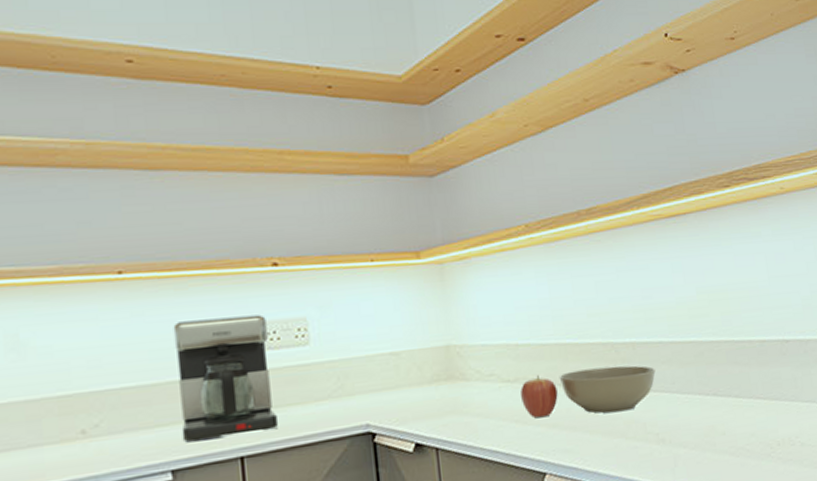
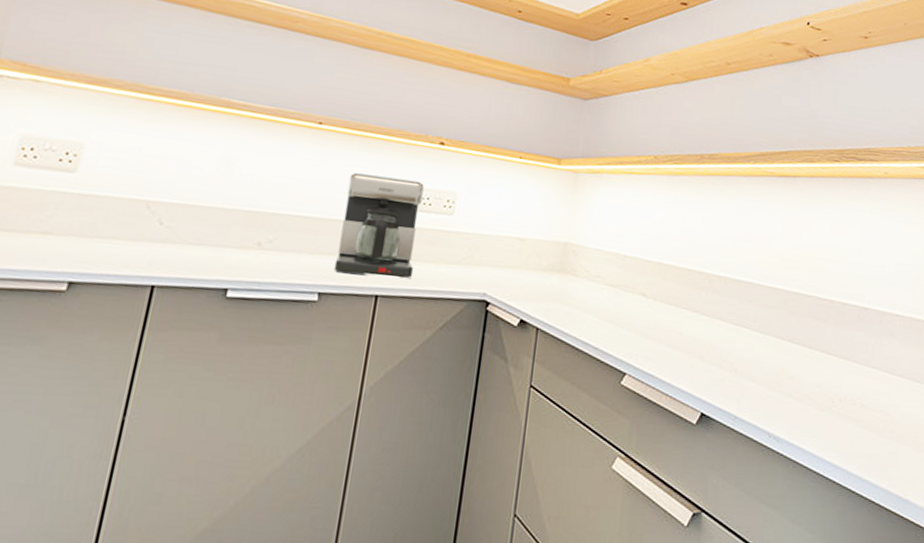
fruit: present [520,375,558,418] -> none [618,286,652,324]
bowl: present [559,365,656,414] -> none [655,289,741,336]

